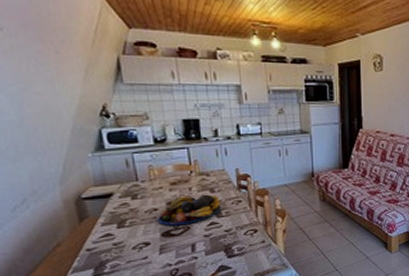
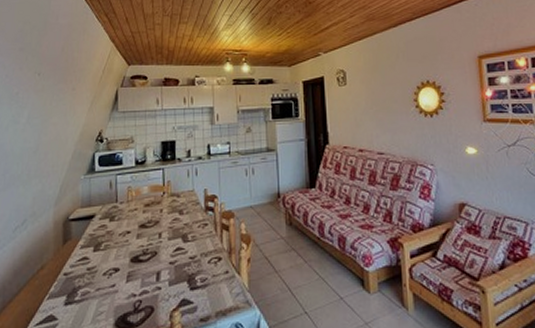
fruit bowl: present [158,194,221,226] -> none [129,216,188,250]

